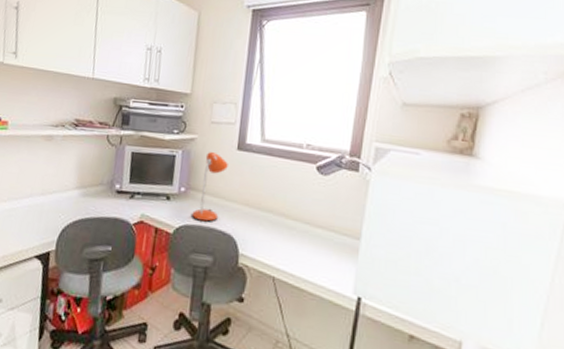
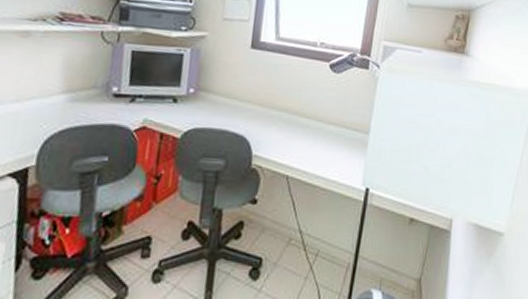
desk lamp: present [192,152,228,222] -> none [201,51,241,124]

